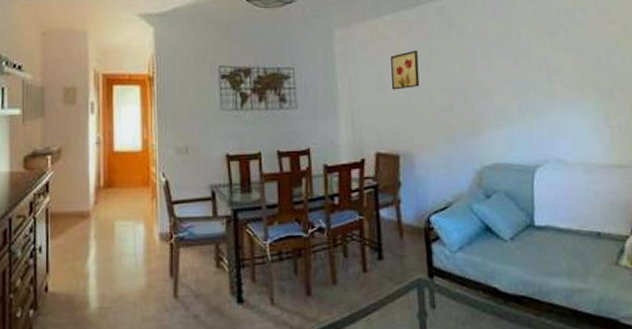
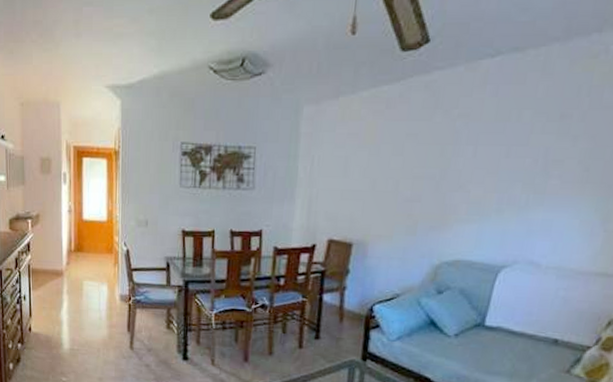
wall art: present [391,50,420,90] -> none [356,132,393,176]

